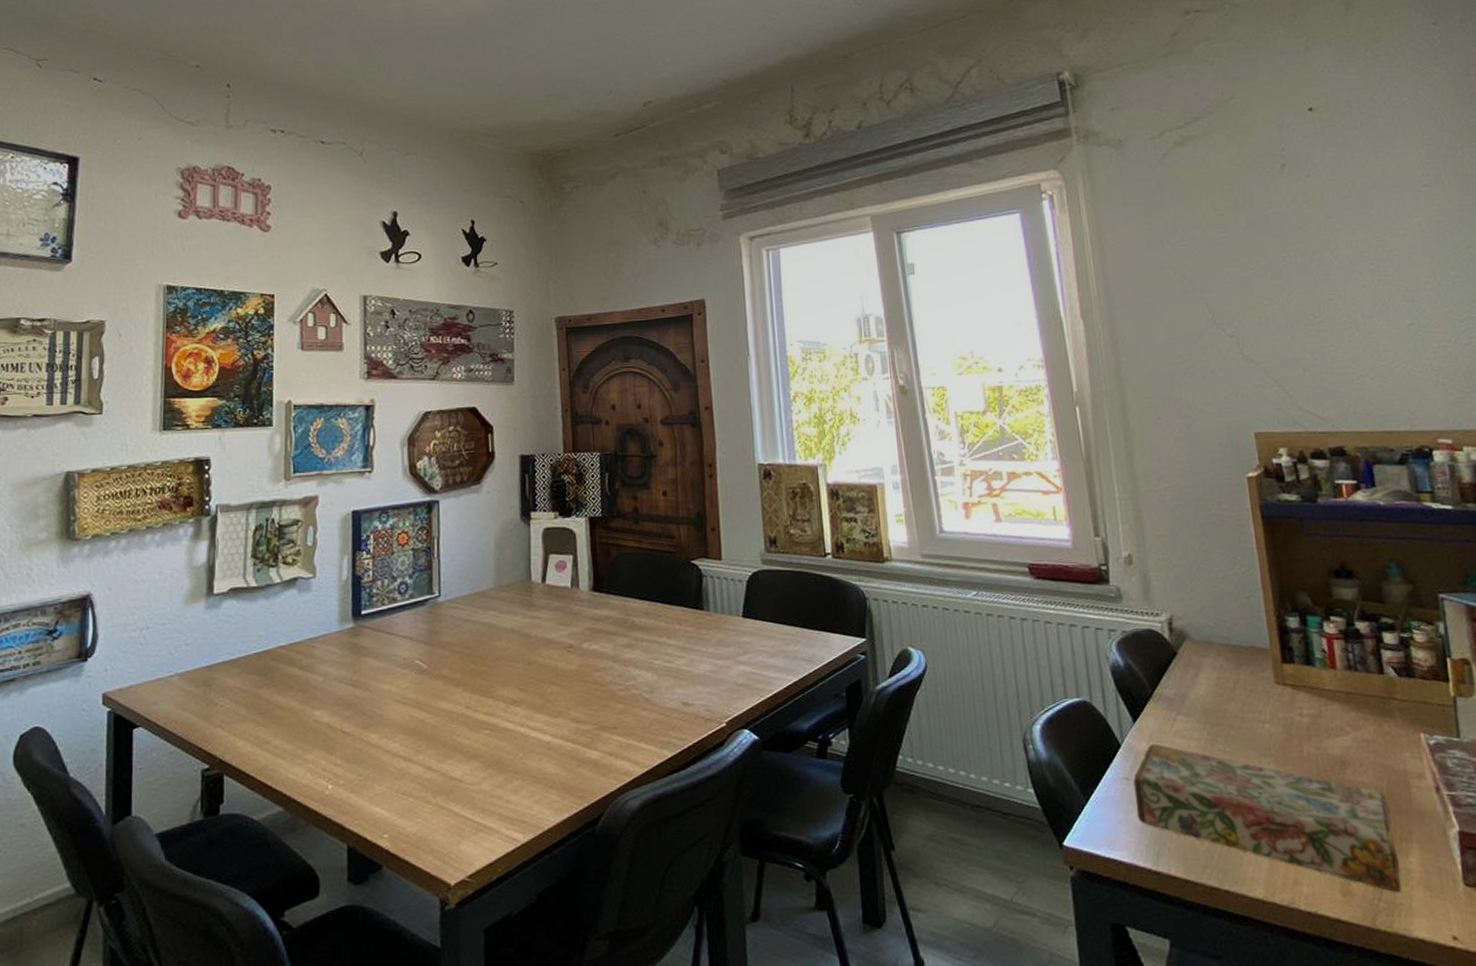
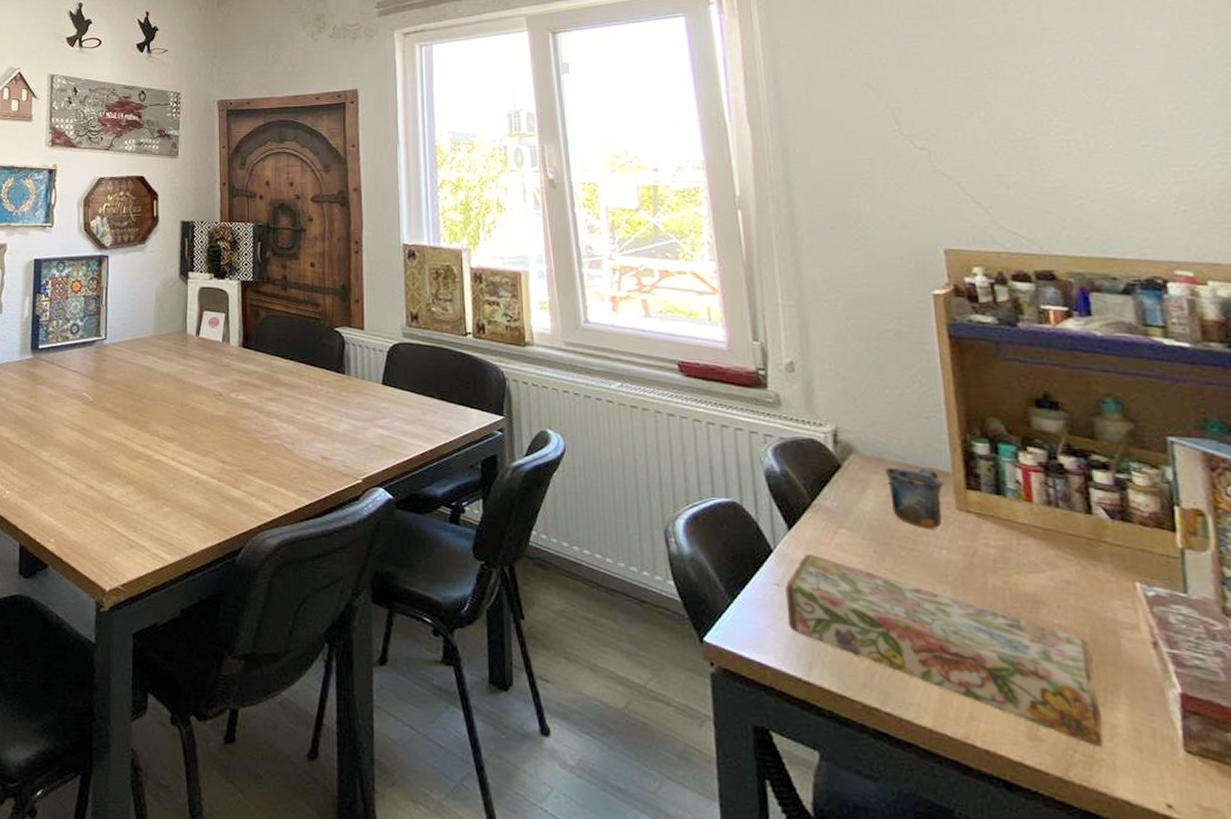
mug: none [1213,647,1264,705] -> present [884,468,945,528]

